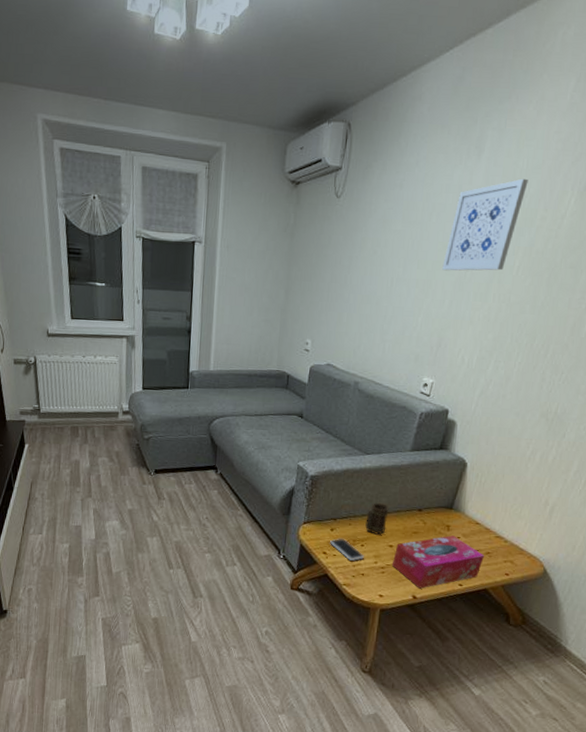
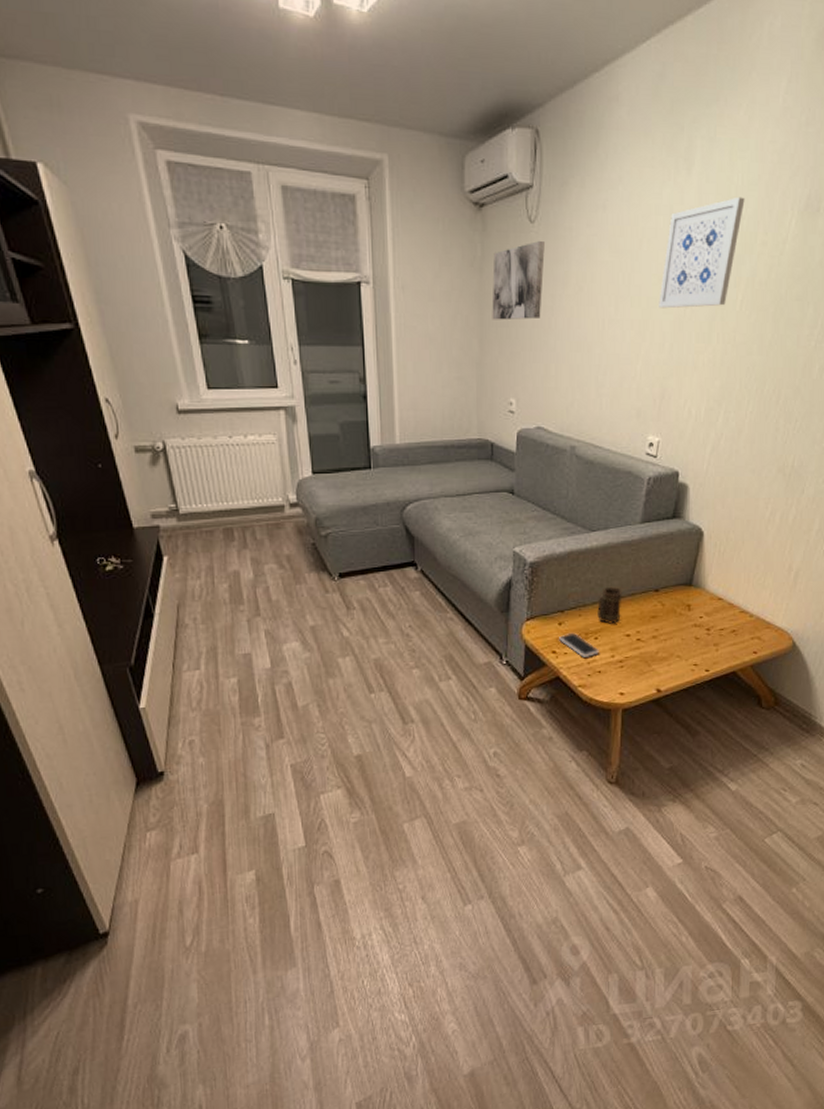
wall art: none [297,212,347,276] -> present [492,240,545,320]
tissue box: present [391,535,484,589] -> none [630,615,730,680]

